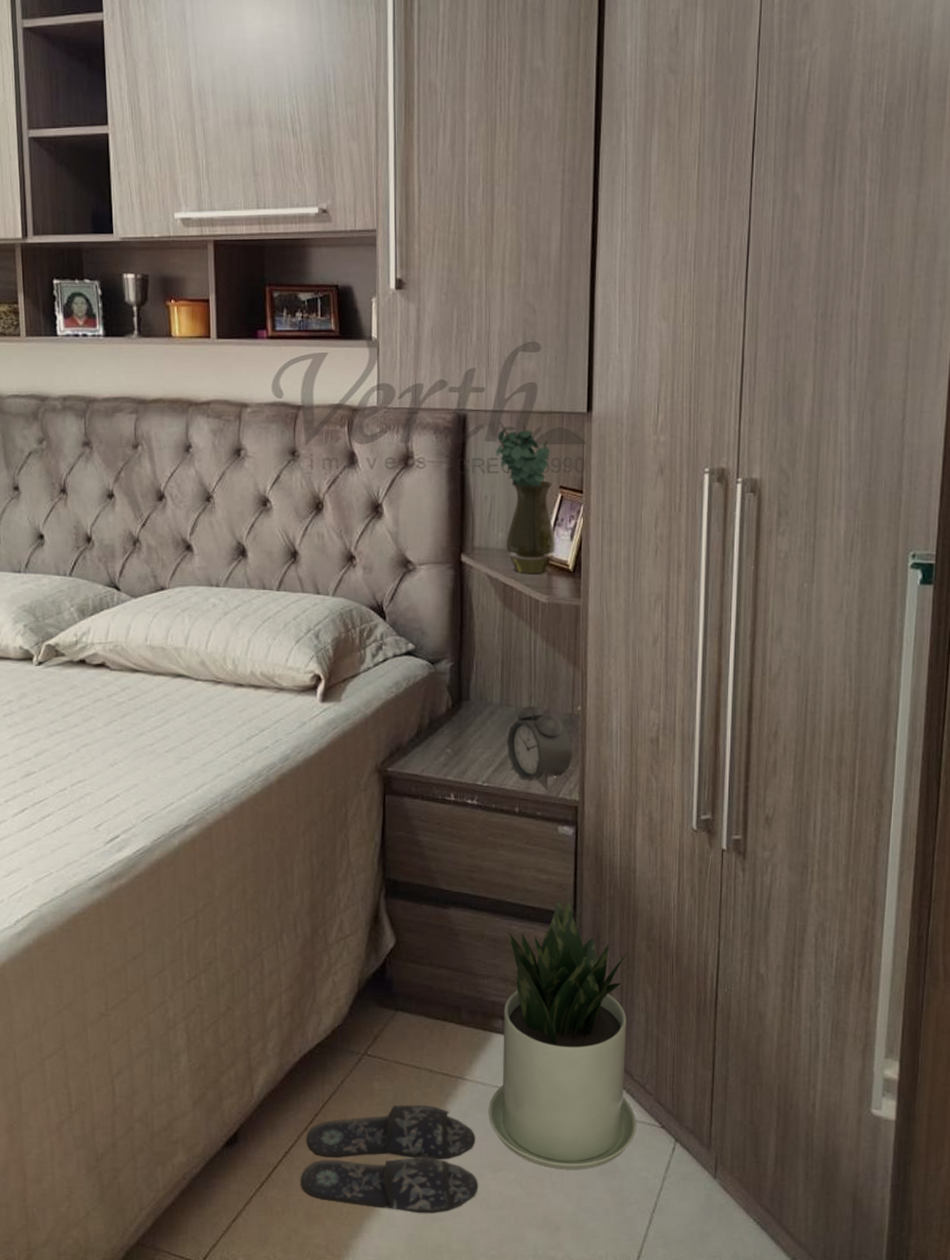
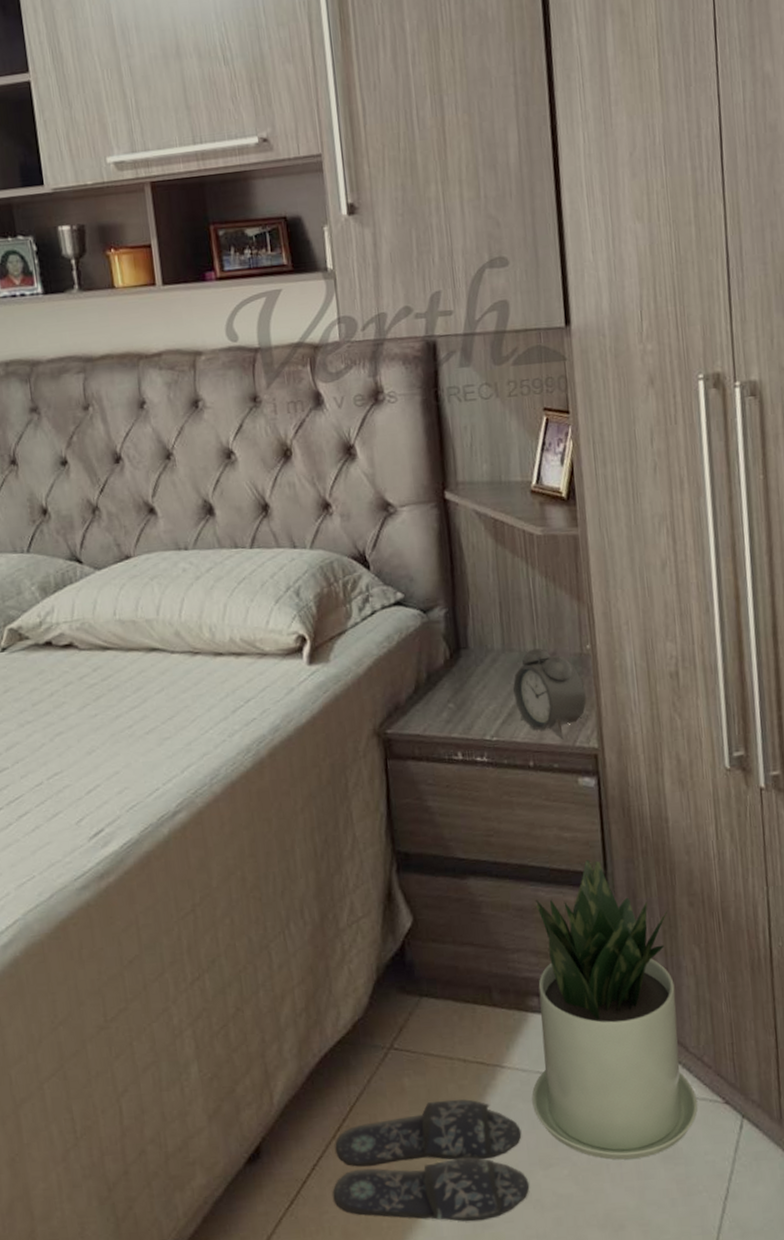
vase: present [496,422,556,574] -> none [471,345,546,506]

